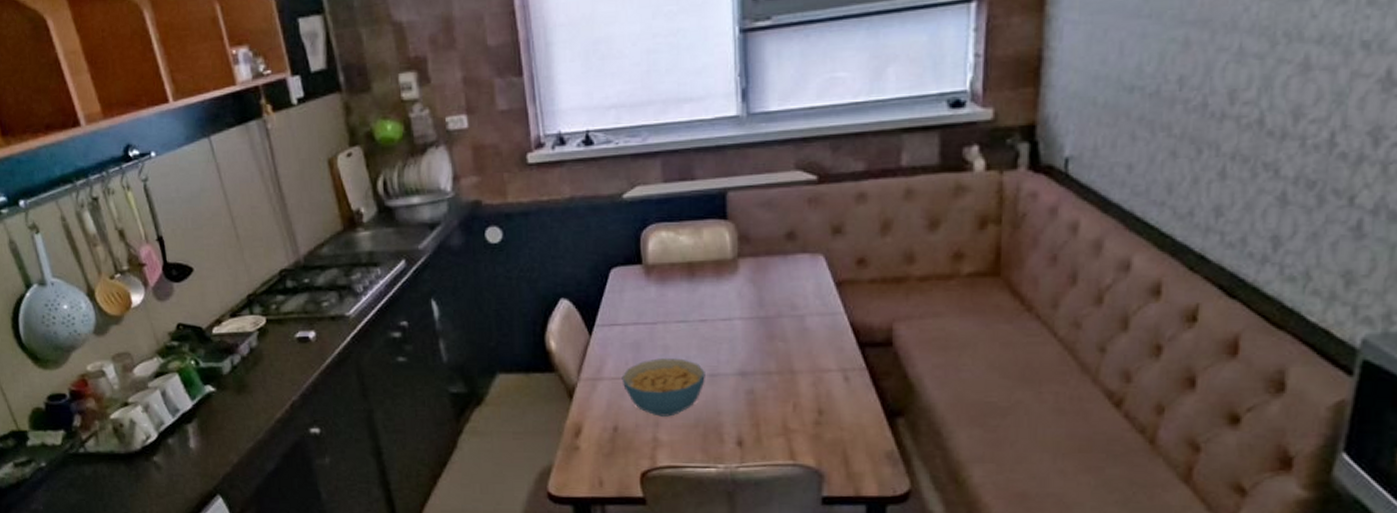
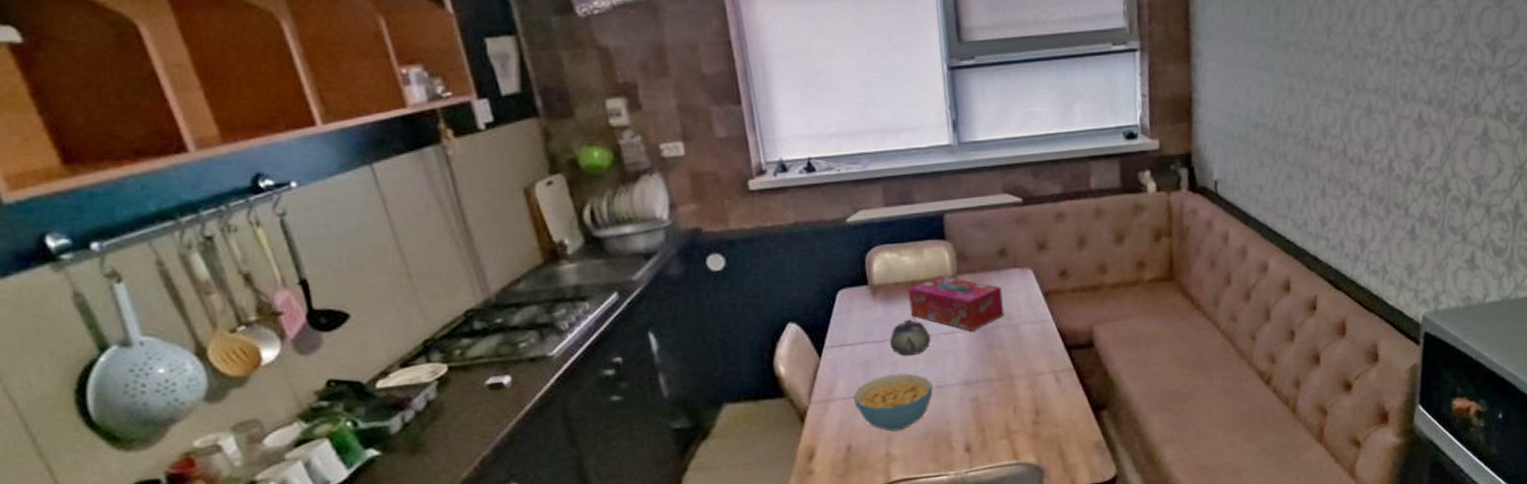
teapot: none [661,302,706,340] -> present [889,319,931,356]
tissue box: none [683,257,789,319] -> present [907,275,1005,331]

